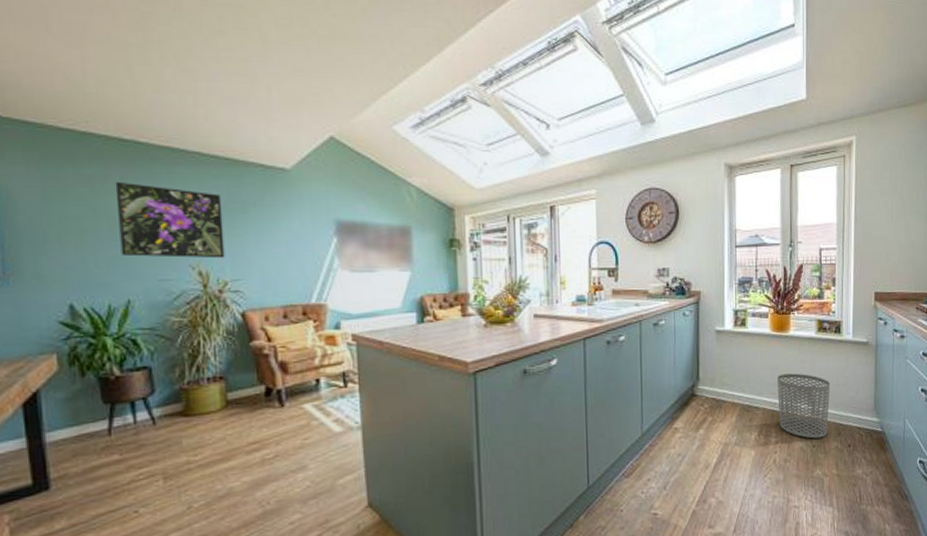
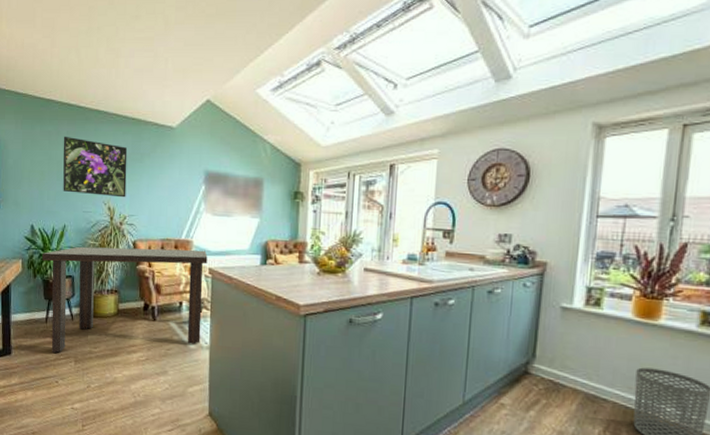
dining table: none [93,314,349,473] -> present [42,246,208,353]

